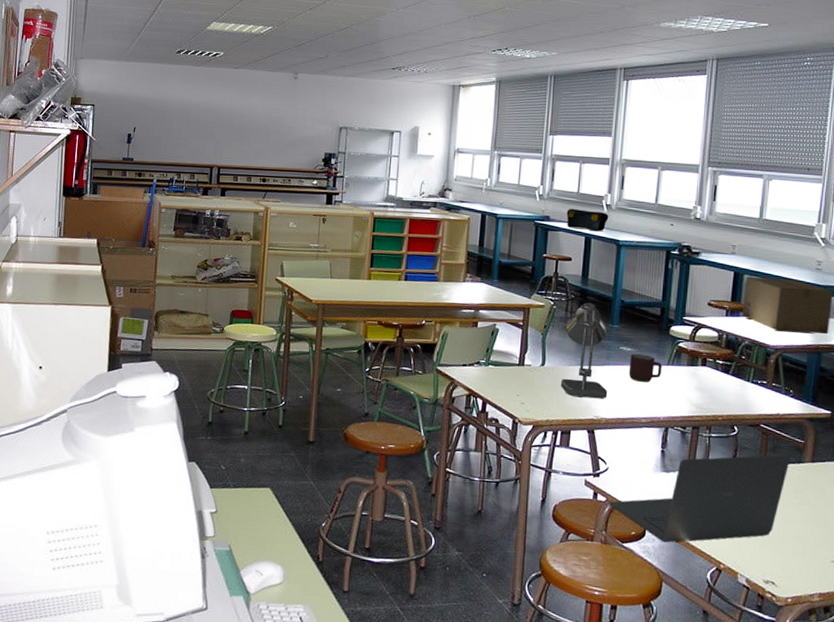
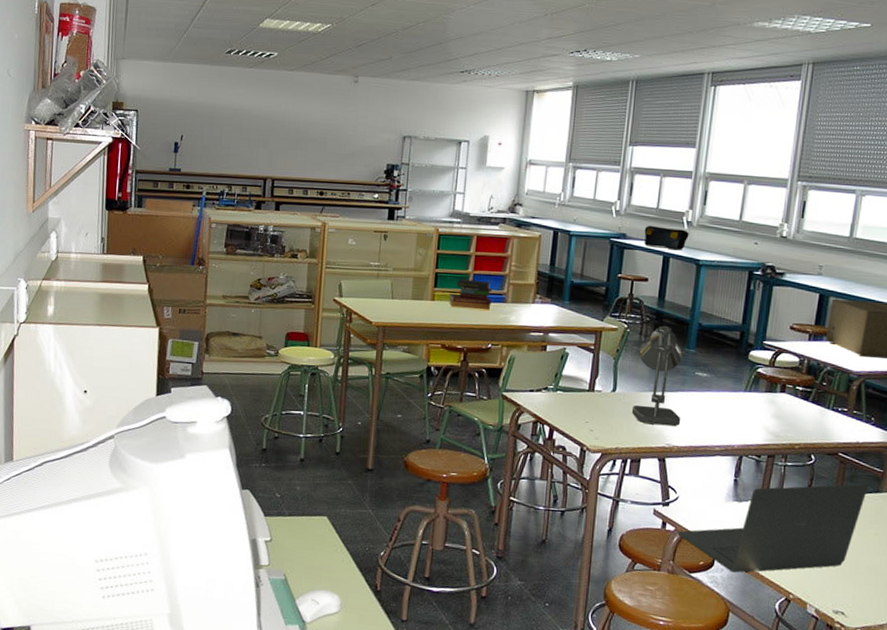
books: none [384,259,425,289] -> present [449,279,492,311]
mug: present [628,353,663,383] -> none [703,379,739,410]

